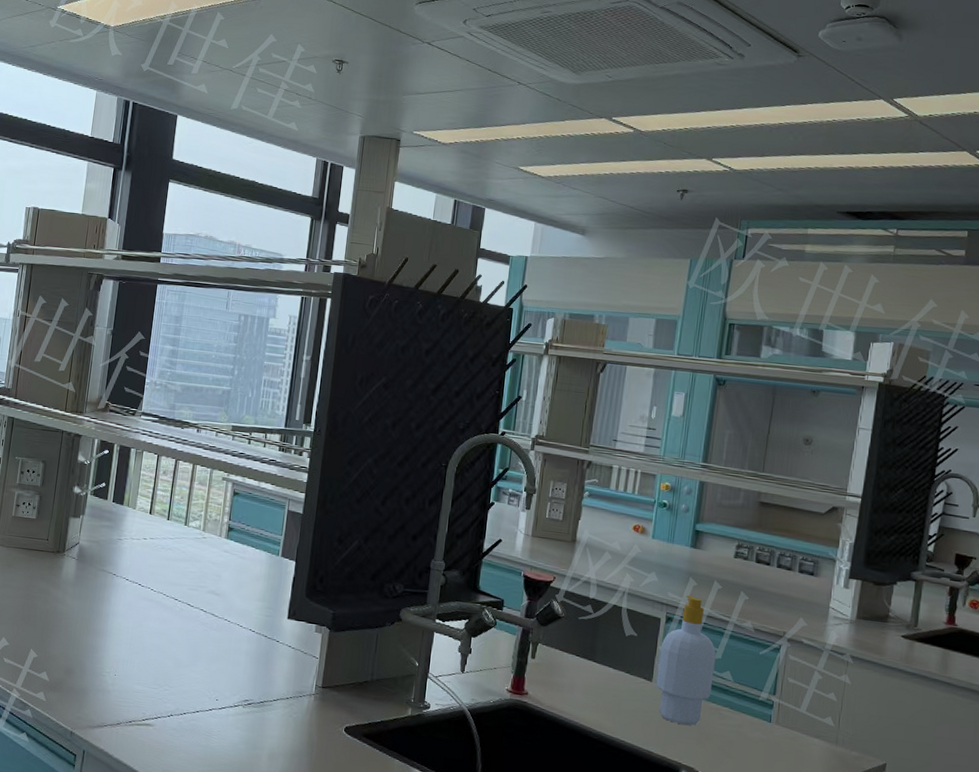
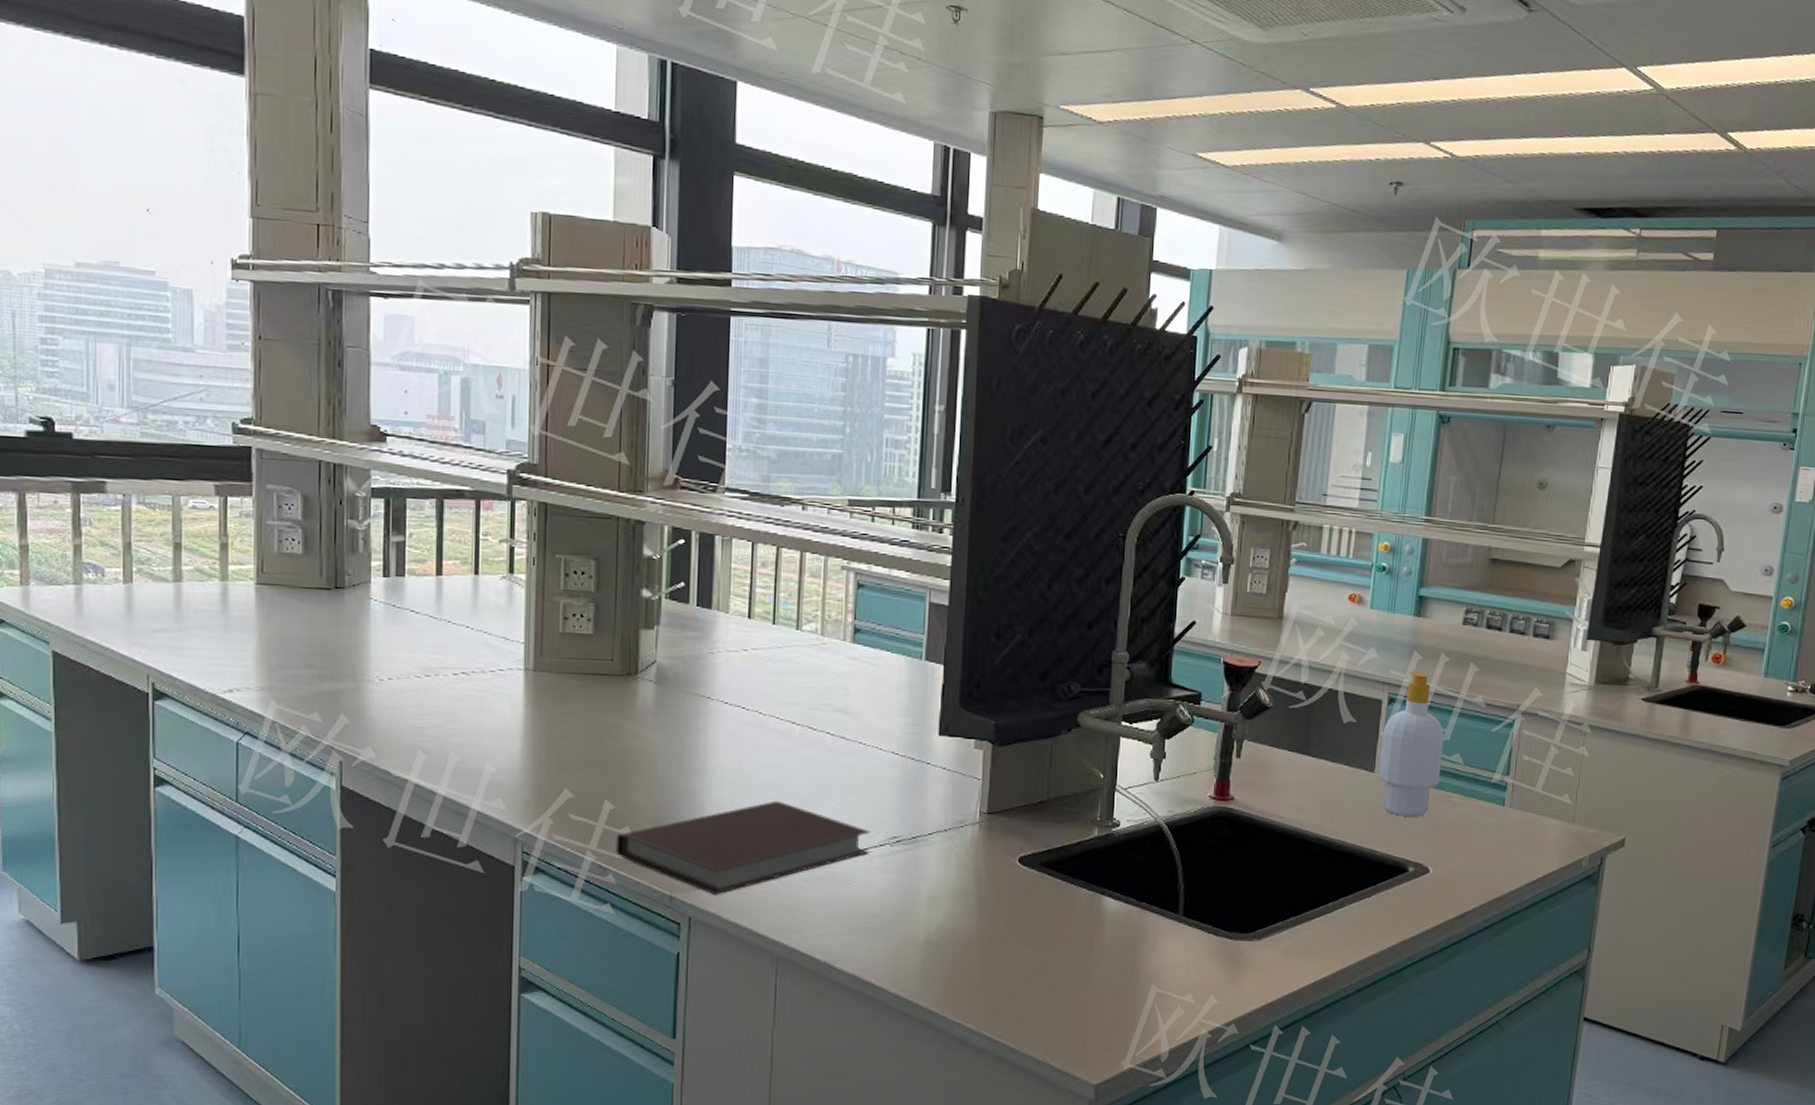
notebook: none [34,661,228,735] -> present [616,800,871,895]

